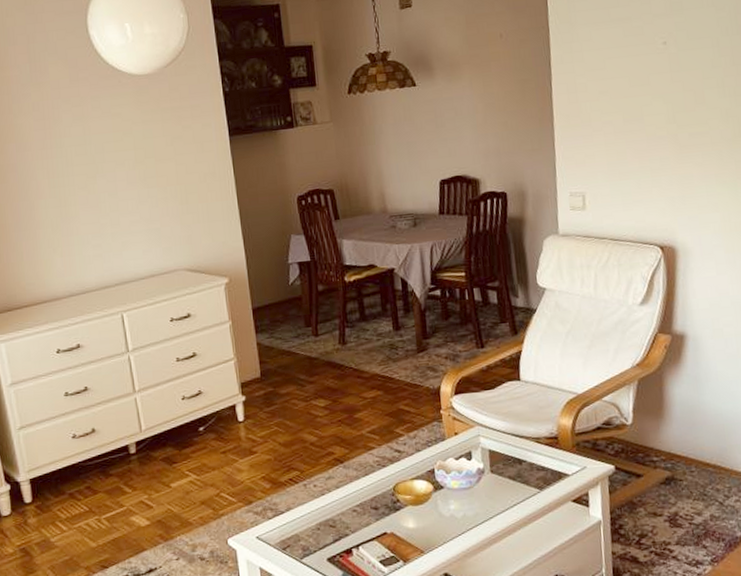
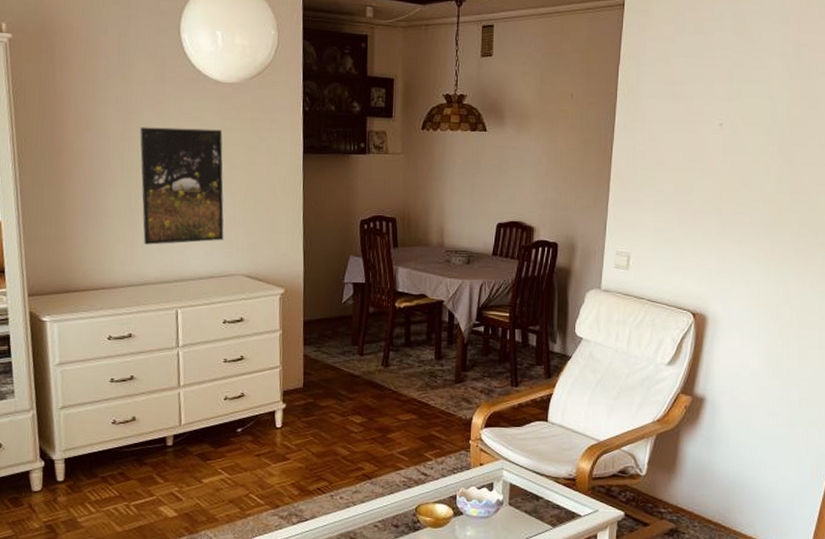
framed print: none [61,123,160,252] -> present [140,127,224,245]

